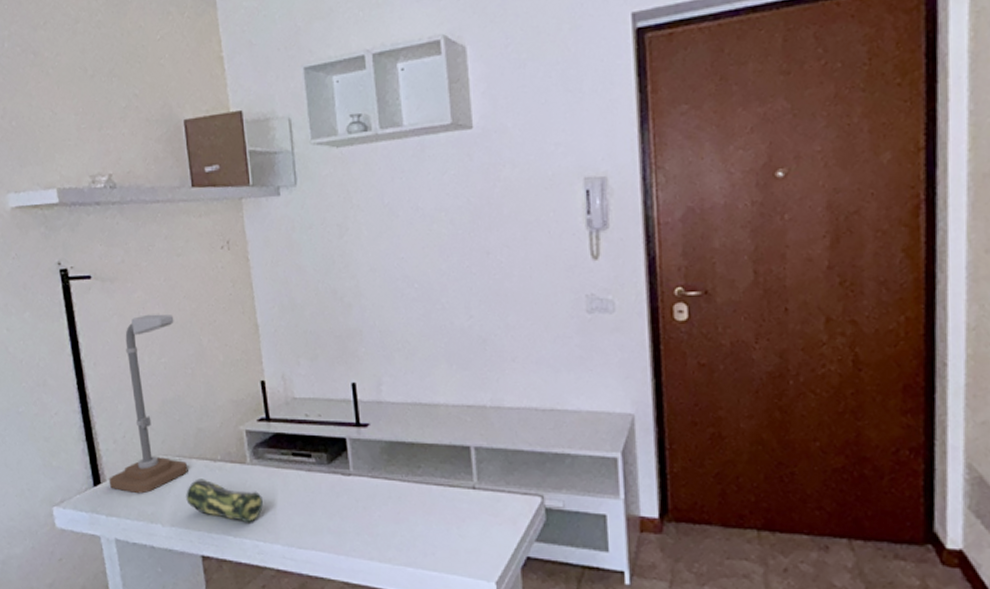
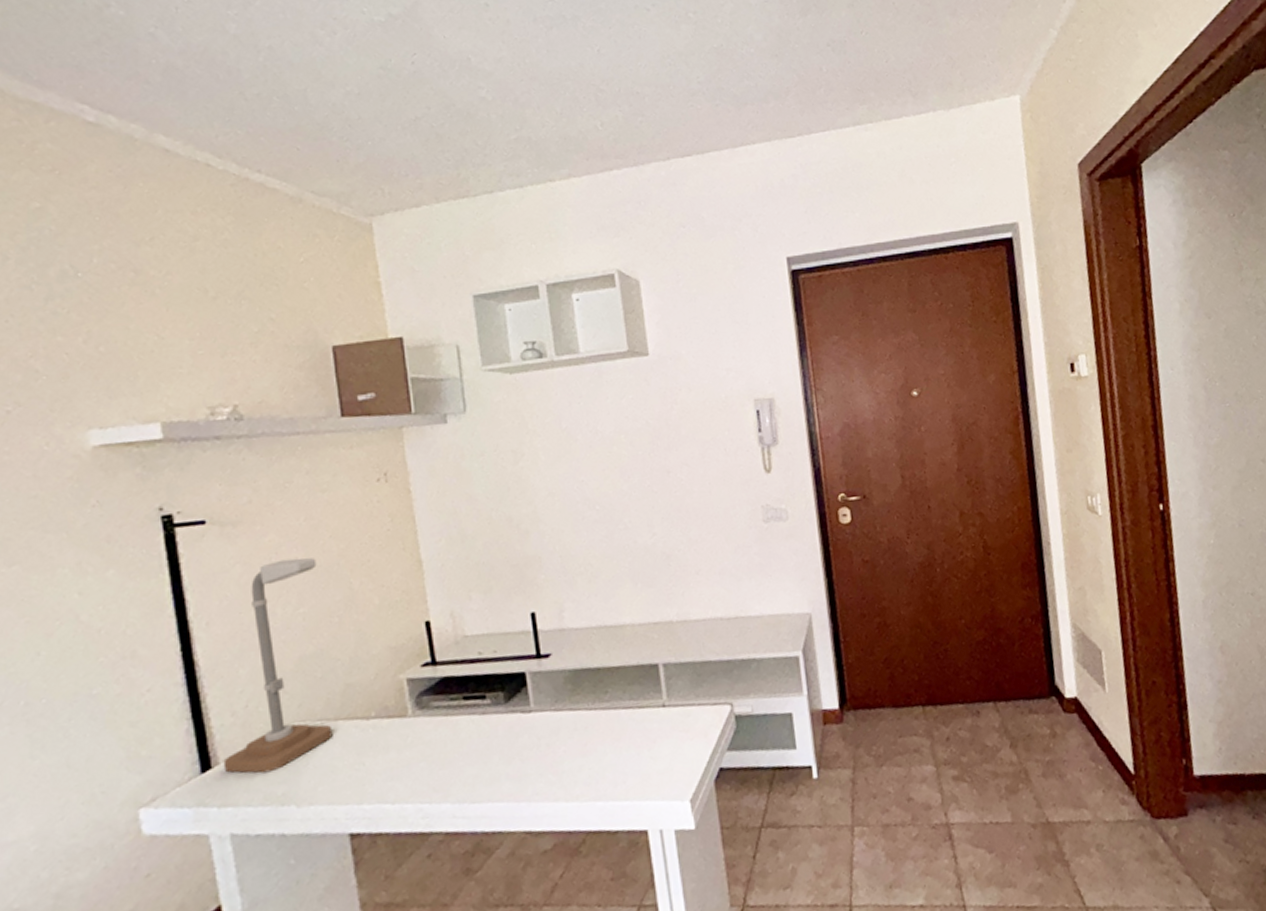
pencil case: present [186,479,263,523] -> none [329,741,428,785]

